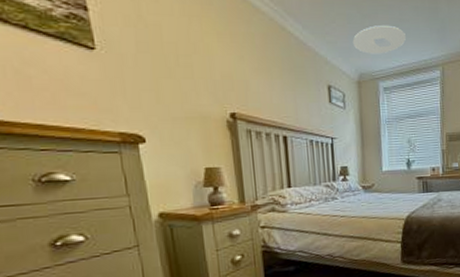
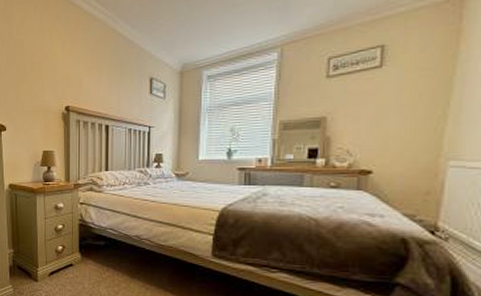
ceiling light: present [352,24,406,54] -> none [178,12,237,44]

